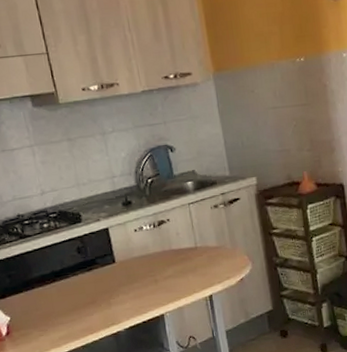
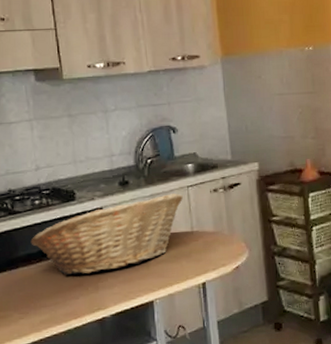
fruit basket: none [43,210,185,294] -> present [30,192,183,275]

